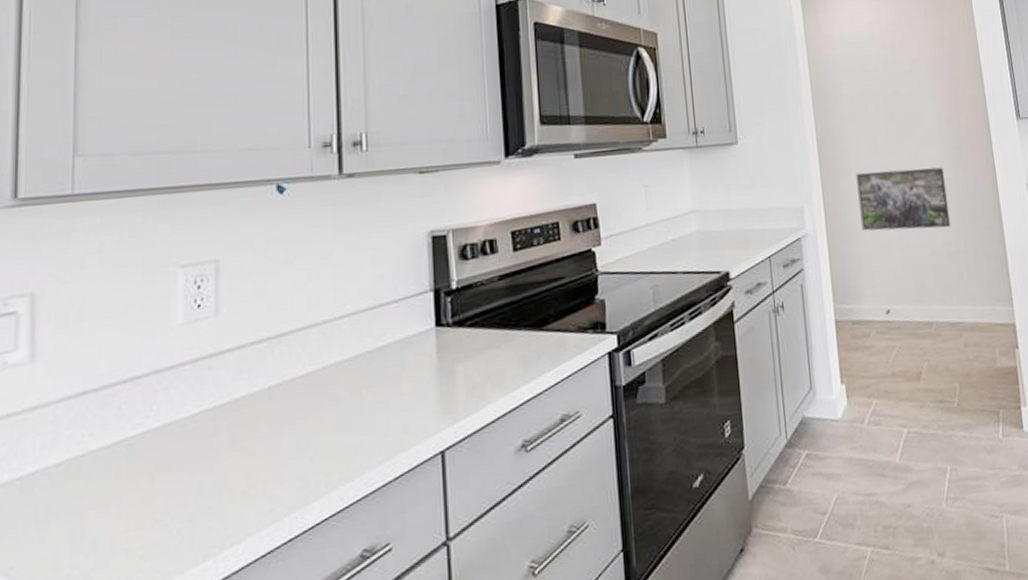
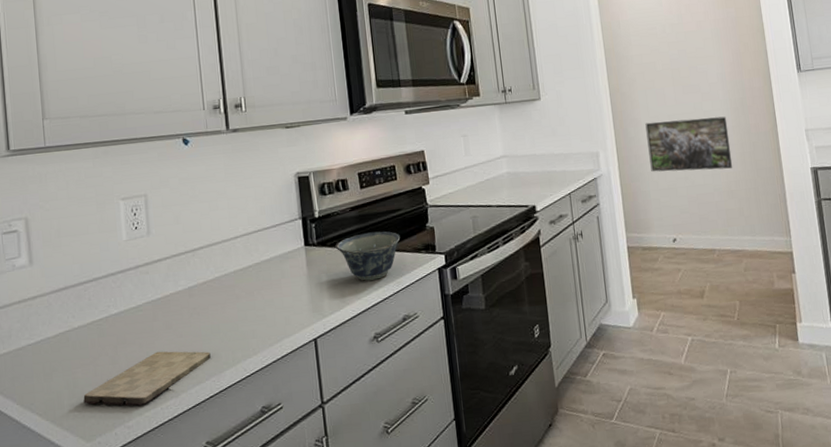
cutting board: none [95,475,294,563] -> present [83,351,211,406]
bowl: none [476,305,562,372] -> present [335,231,401,281]

